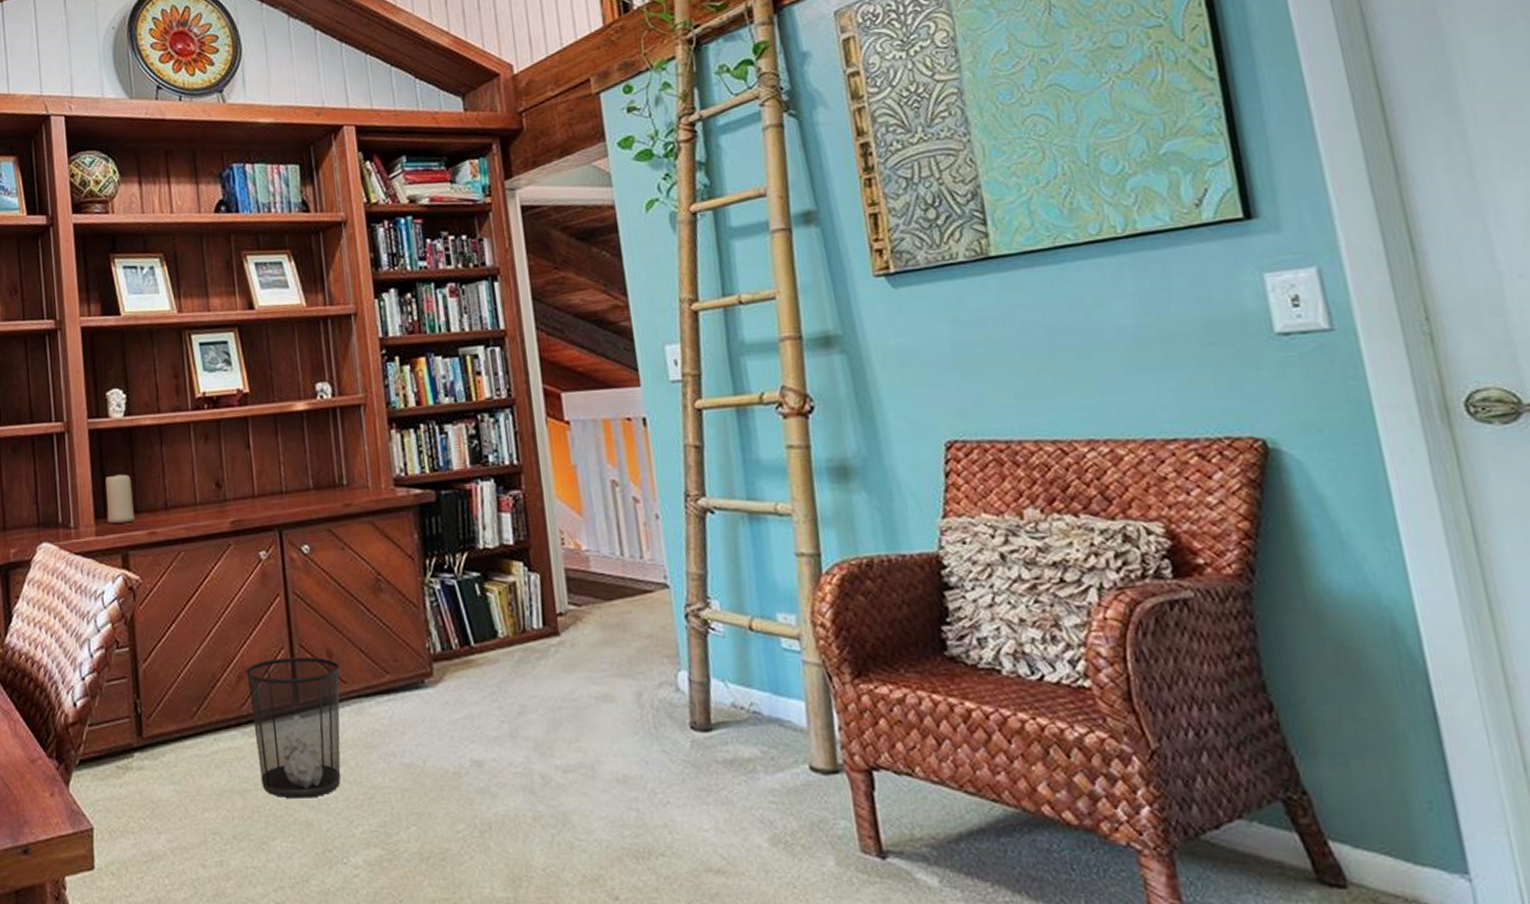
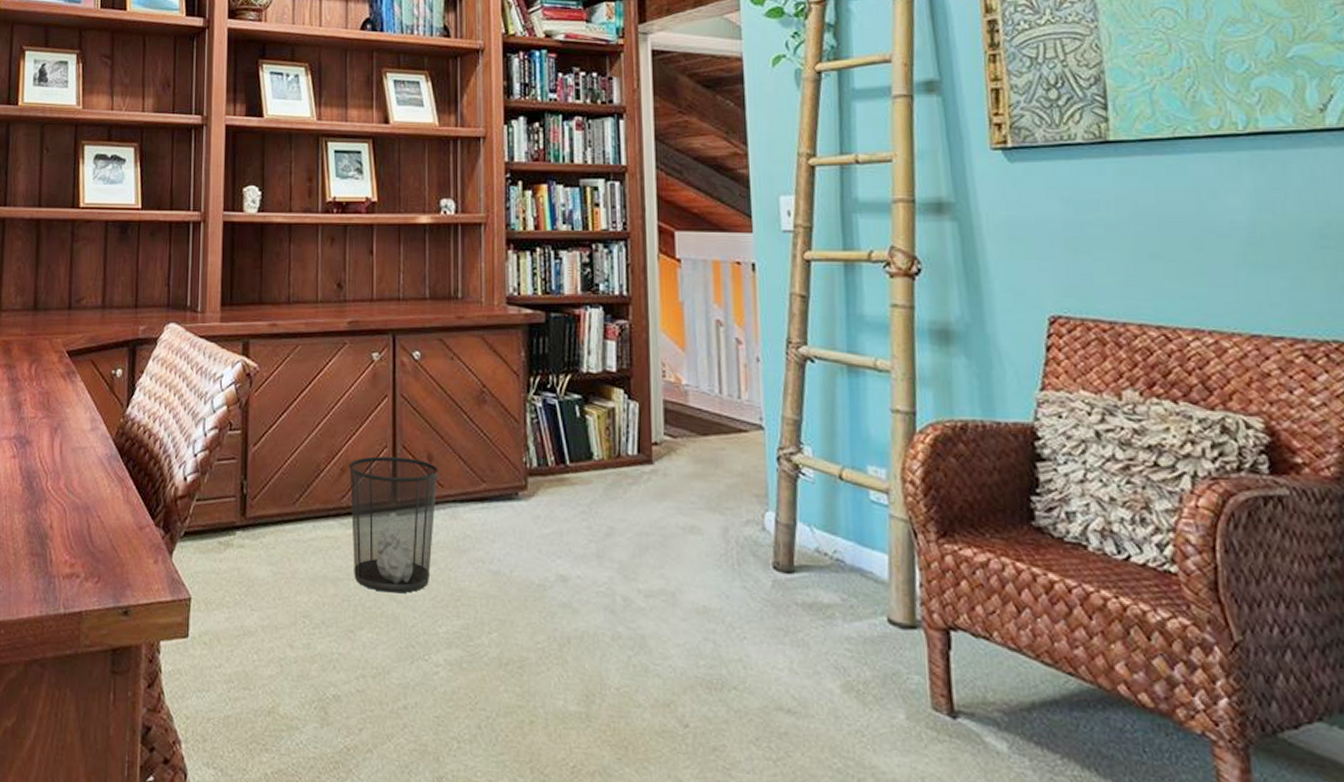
candle: present [105,474,136,524] -> none [232,266,259,313]

